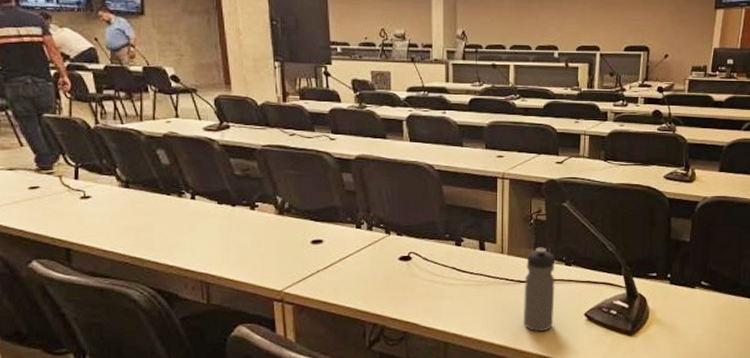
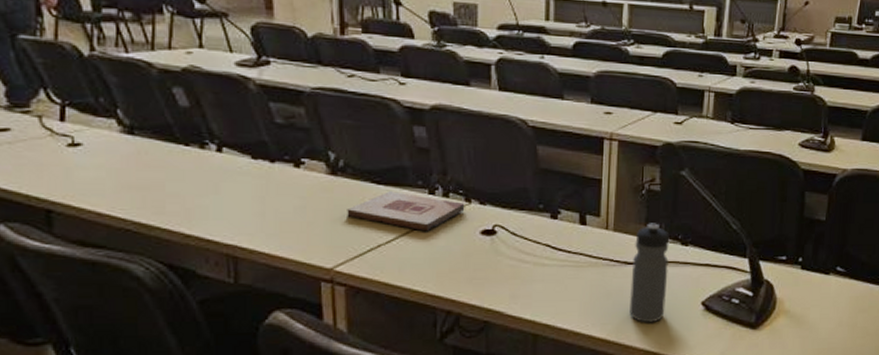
wooden plaque: none [292,227,386,259] -> present [347,191,465,232]

